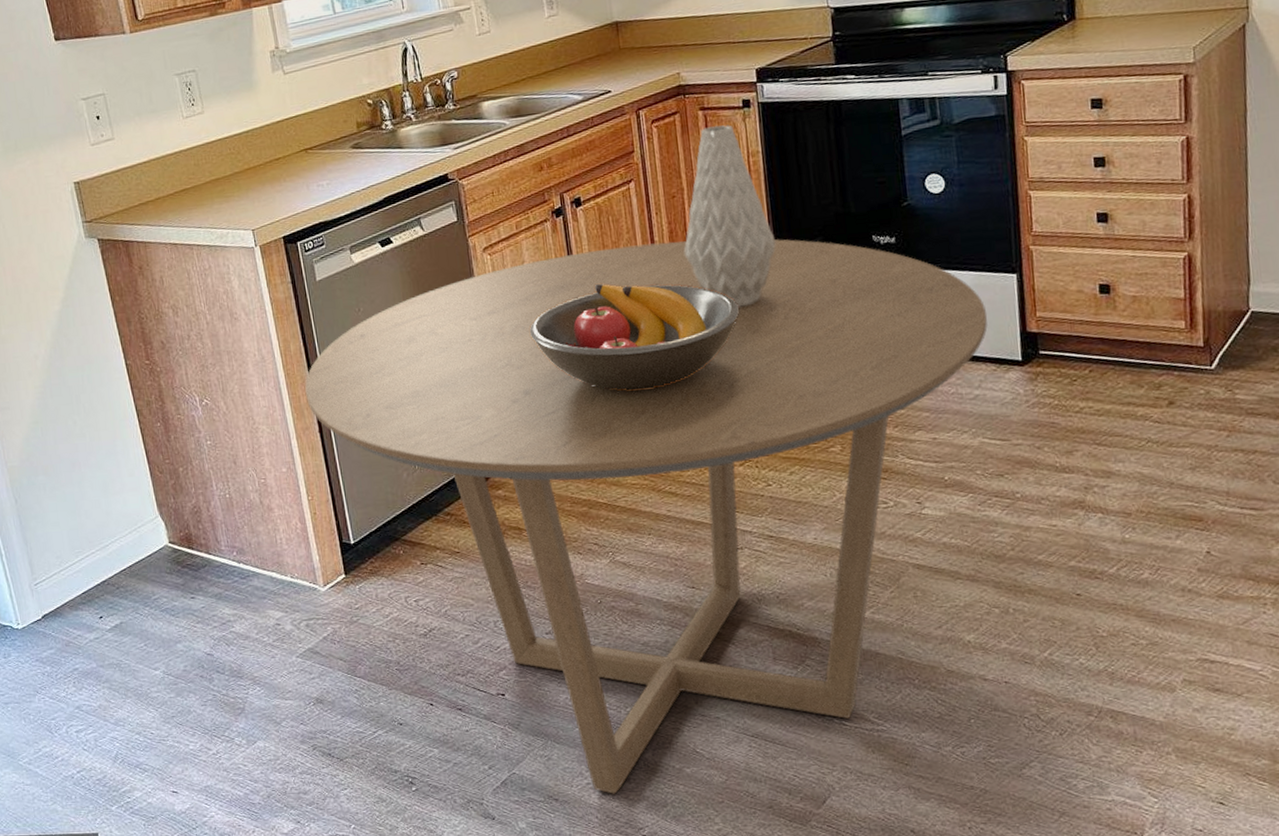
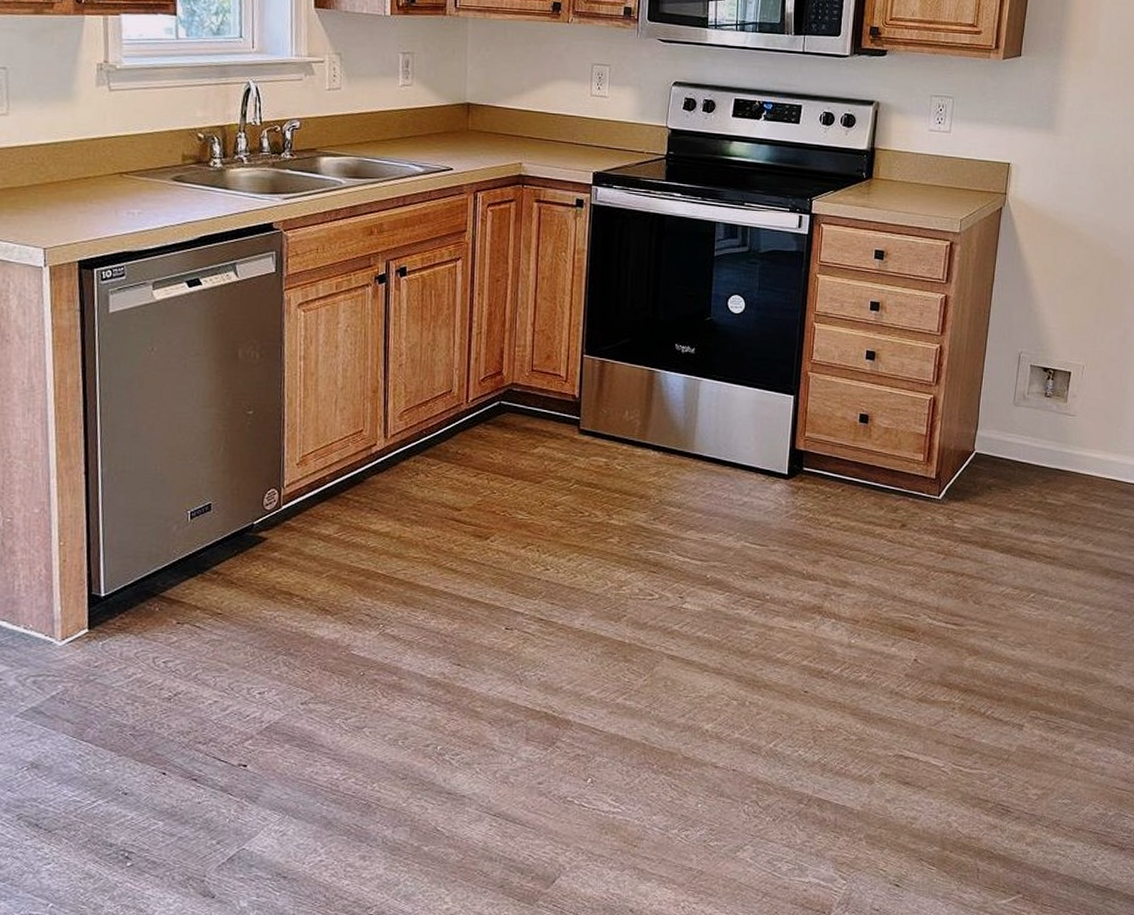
dining table: present [305,239,988,794] -> none [76,321,765,872]
fruit bowl: present [529,283,740,390] -> none [332,354,545,464]
vase: present [683,125,776,307] -> none [499,218,588,395]

